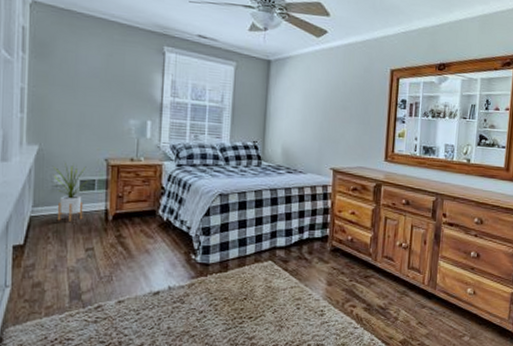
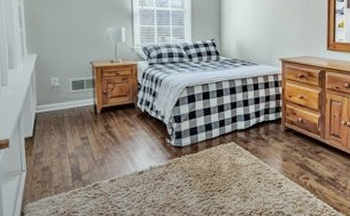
house plant: present [53,162,88,222] -> none [50,67,78,116]

